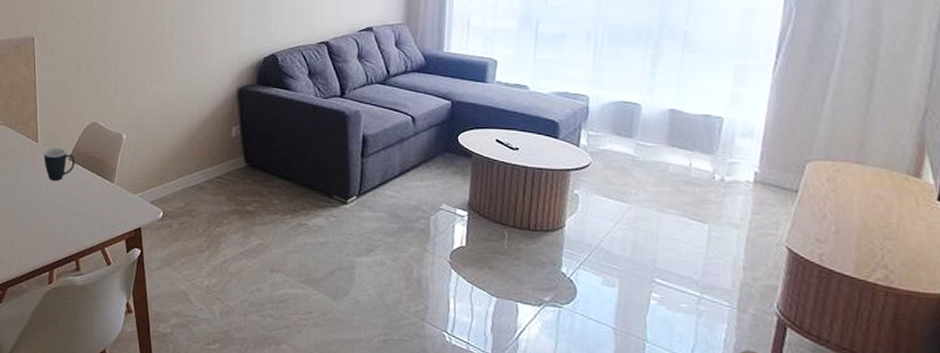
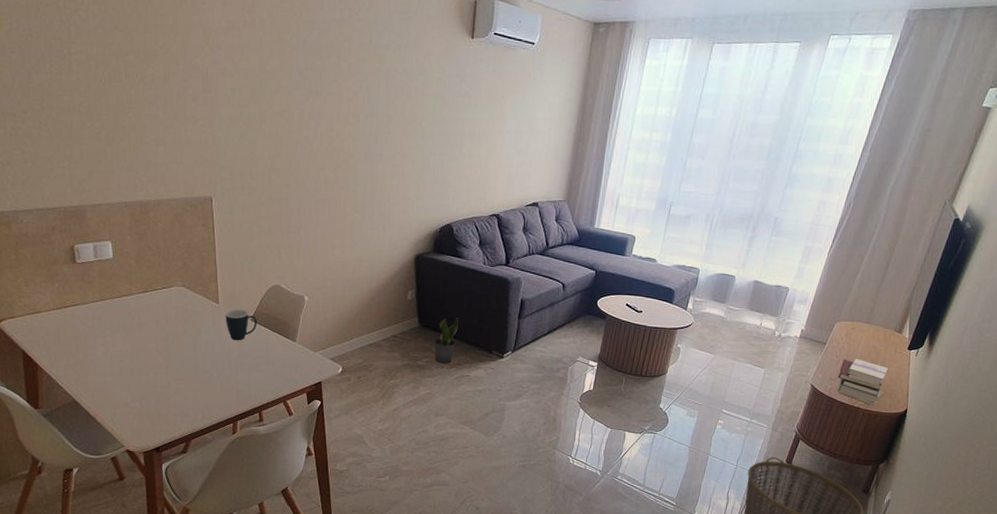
potted plant: none [263,157,291,210] -> present [433,318,459,364]
books: none [829,212,915,281] -> present [838,358,888,405]

